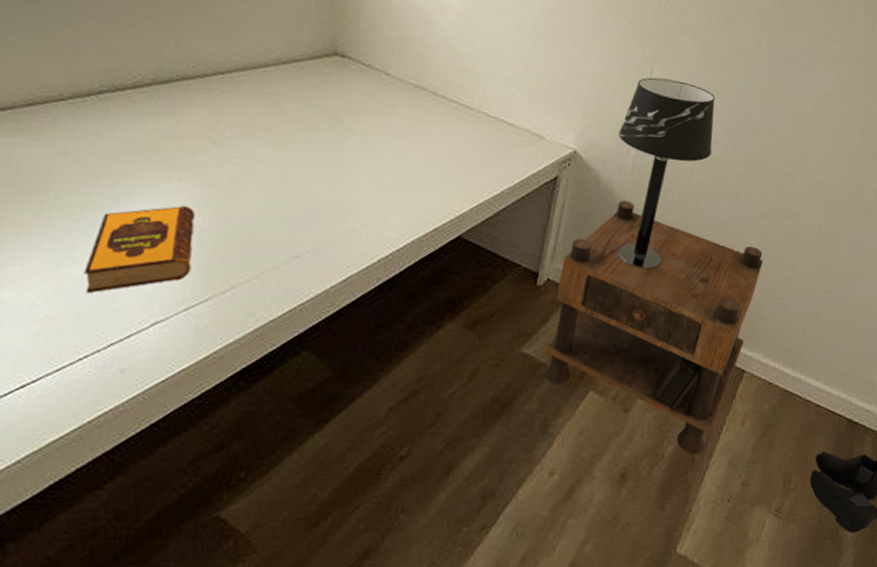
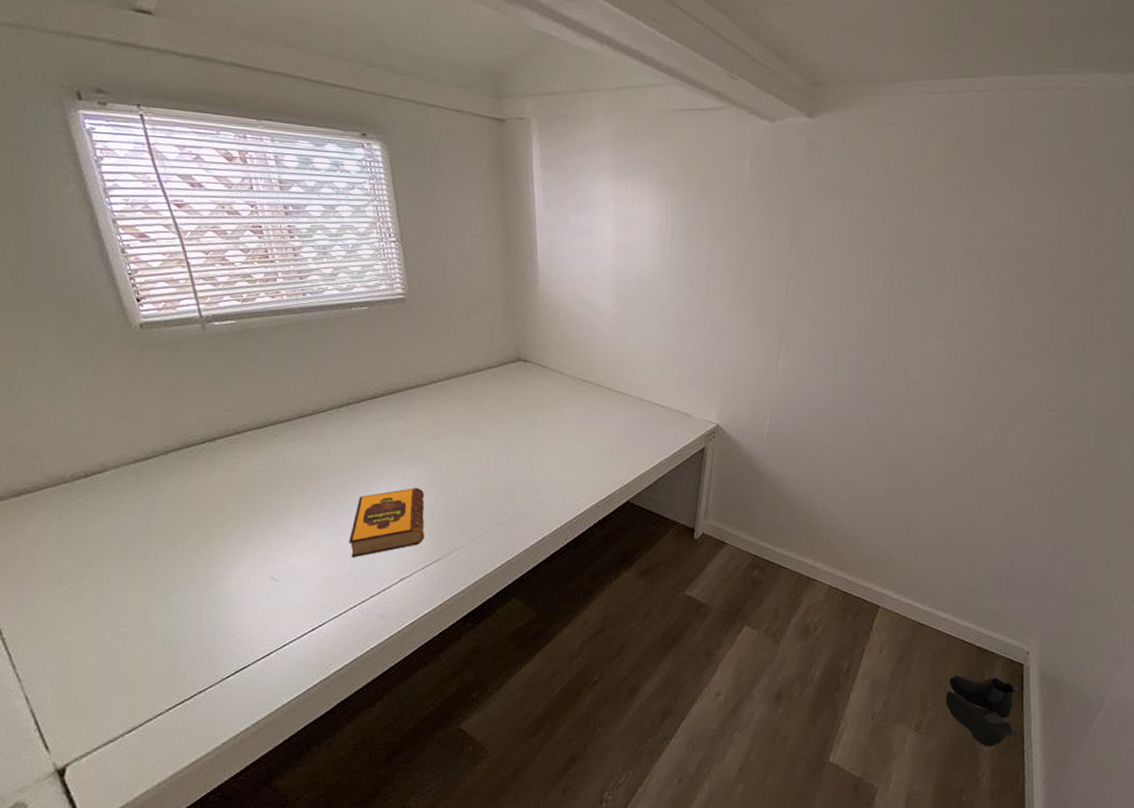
nightstand: present [544,200,763,455] -> none [704,464,889,679]
table lamp: present [618,77,716,270] -> none [753,358,837,522]

